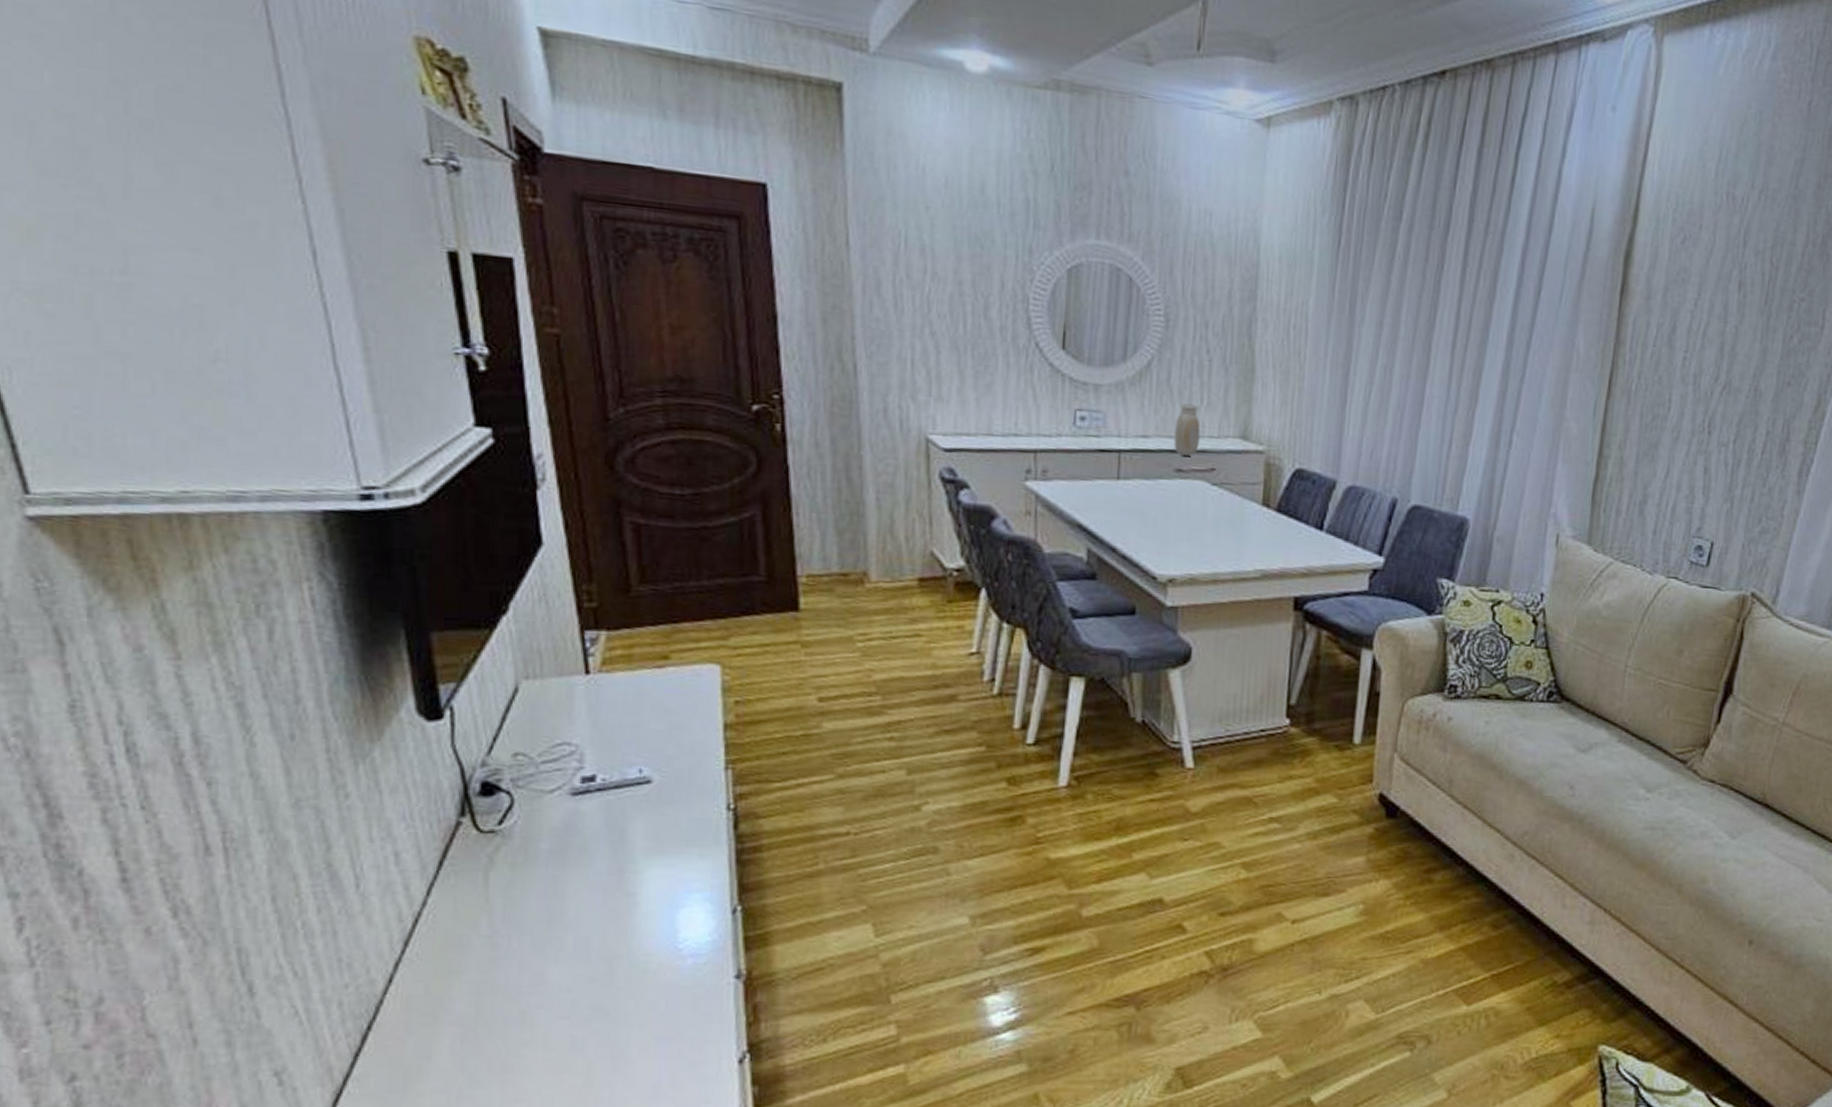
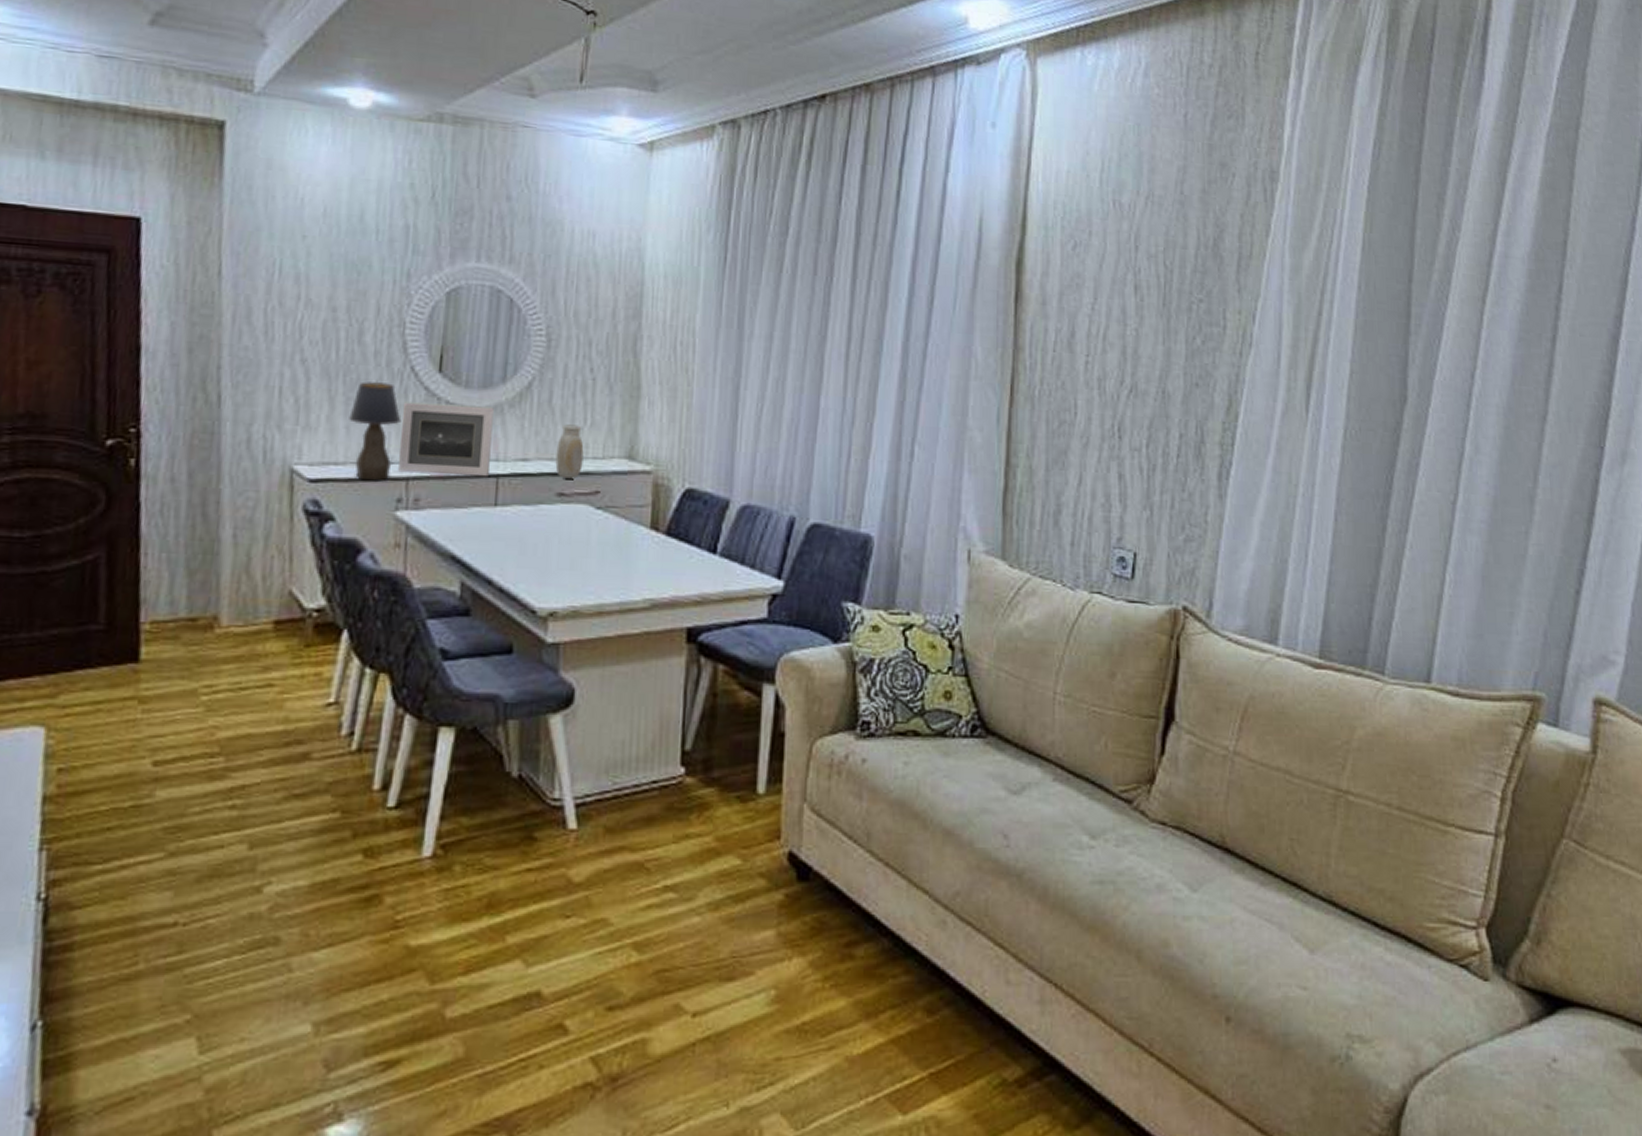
table lamp: none [978,356,1028,453] -> present [349,381,401,481]
picture frame: none [1027,377,1115,452] -> present [398,402,494,477]

